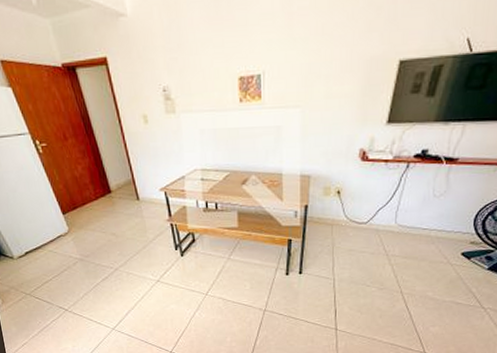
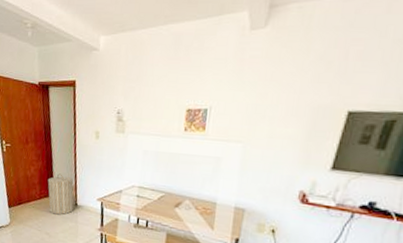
laundry hamper: none [100,168,136,213] -> present [47,173,74,215]

